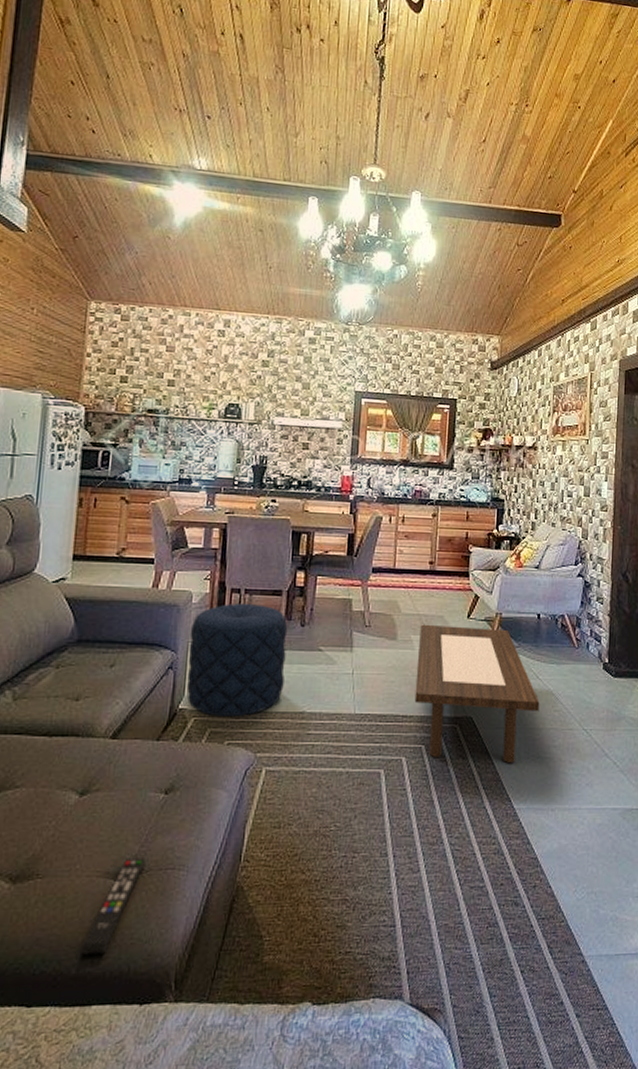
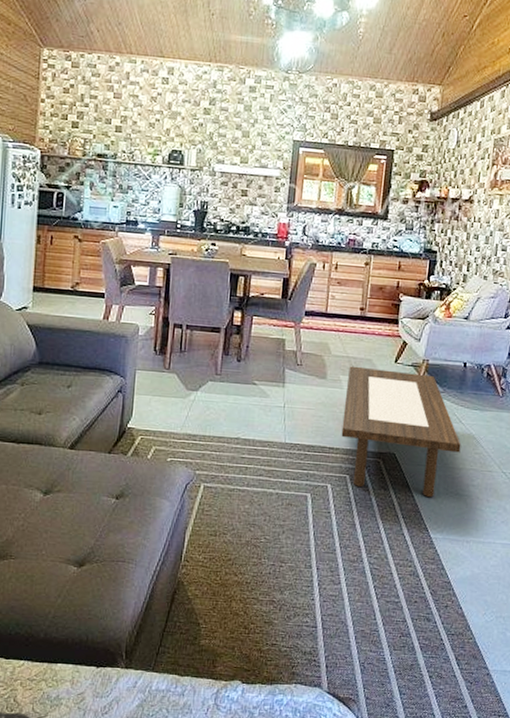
remote control: present [81,858,146,955] -> none [48,549,100,624]
pouf: present [187,602,288,716] -> none [134,337,225,438]

